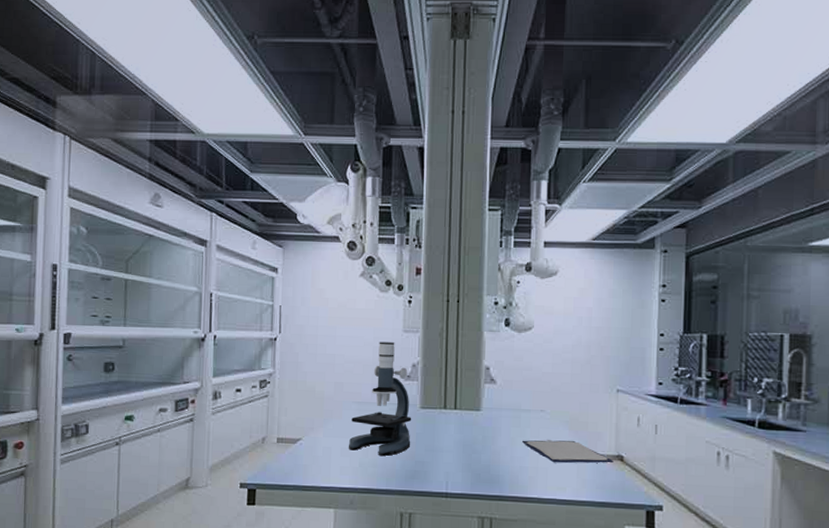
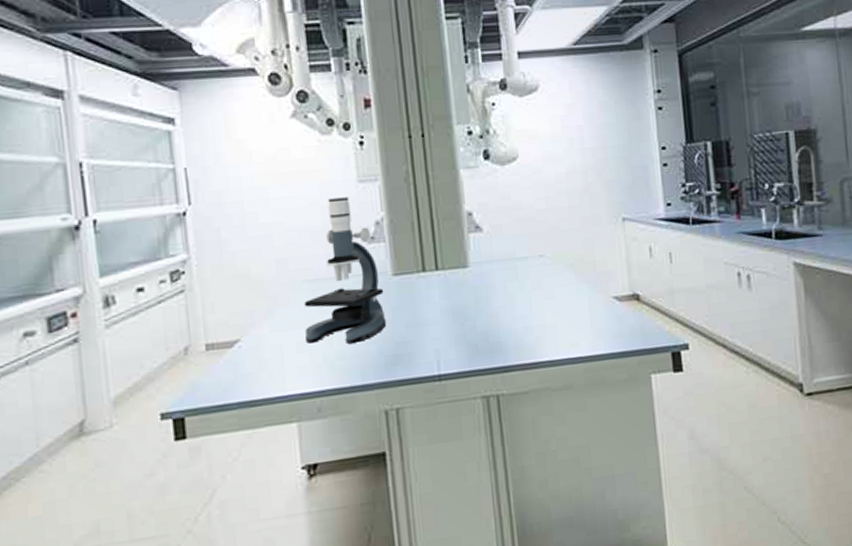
notepad: present [522,439,614,464] -> none [523,285,629,316]

